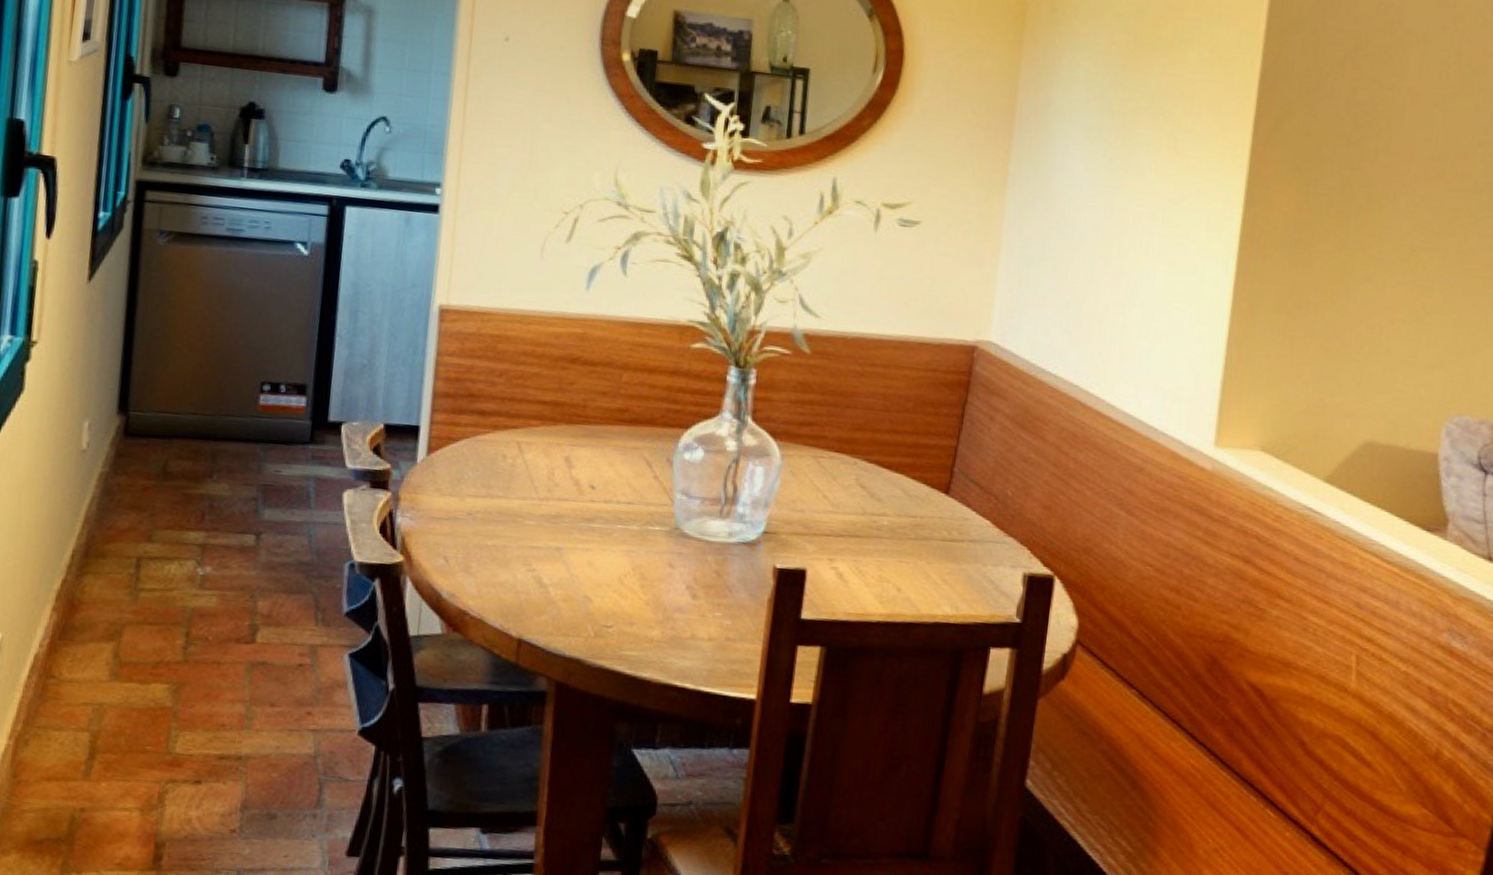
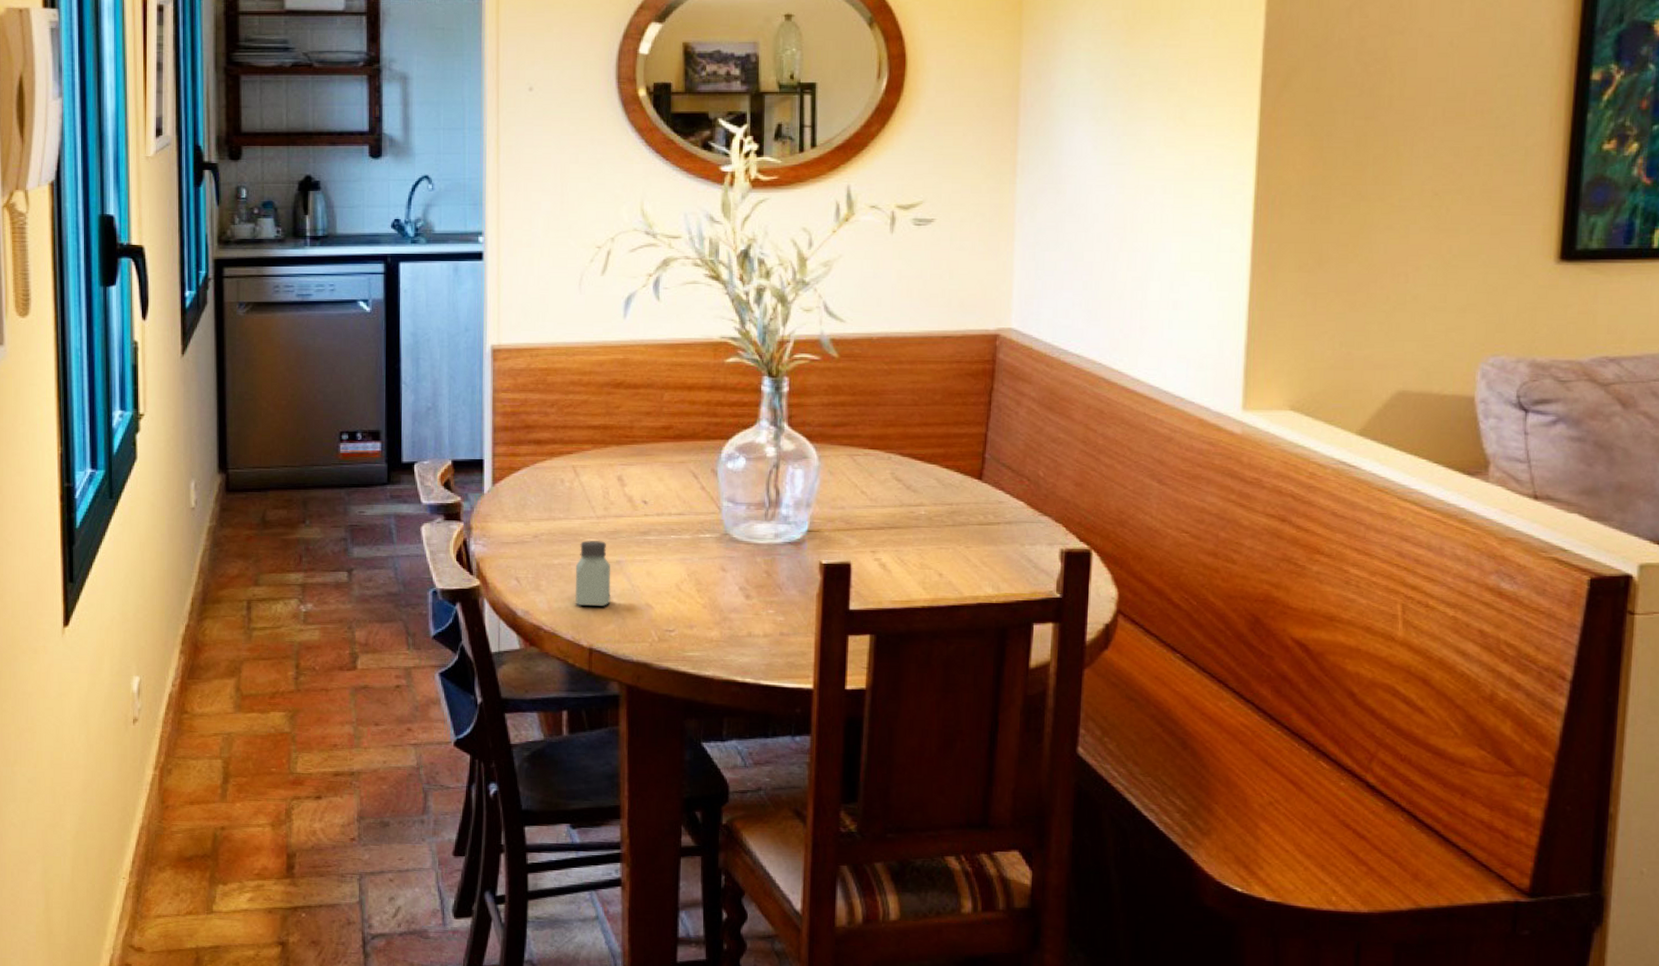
saltshaker: none [507,523,550,595] -> present [575,541,611,607]

